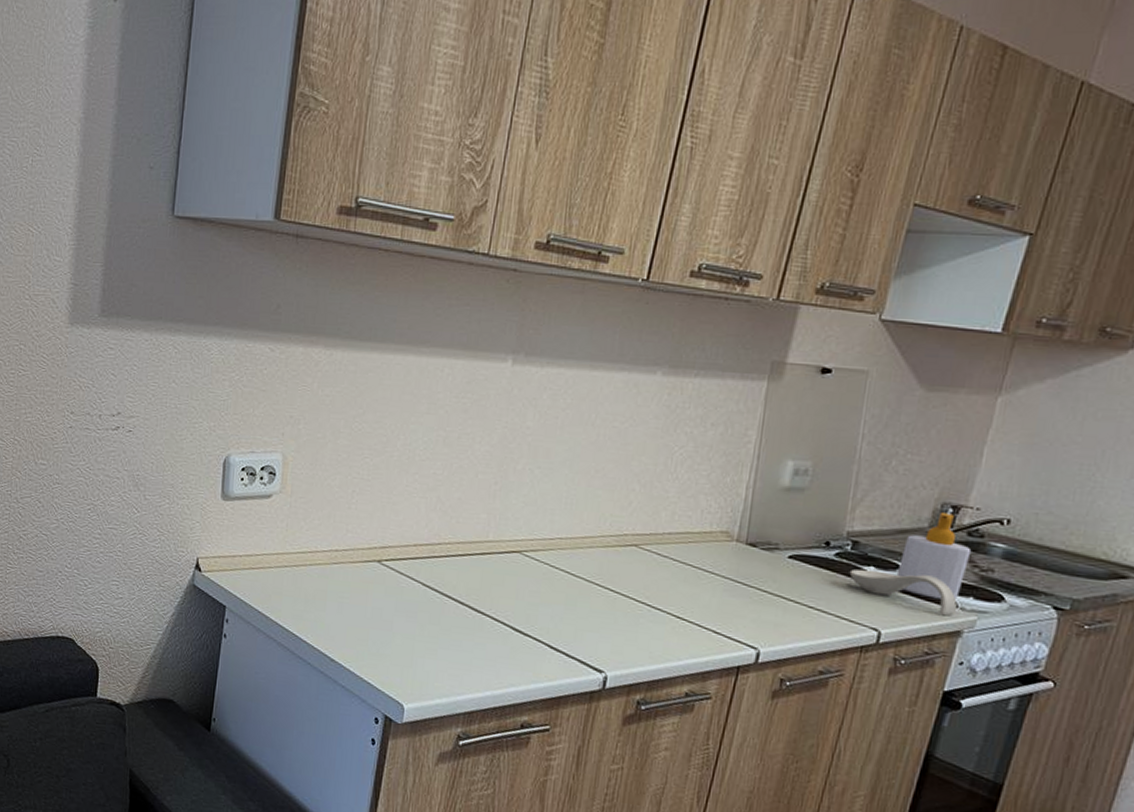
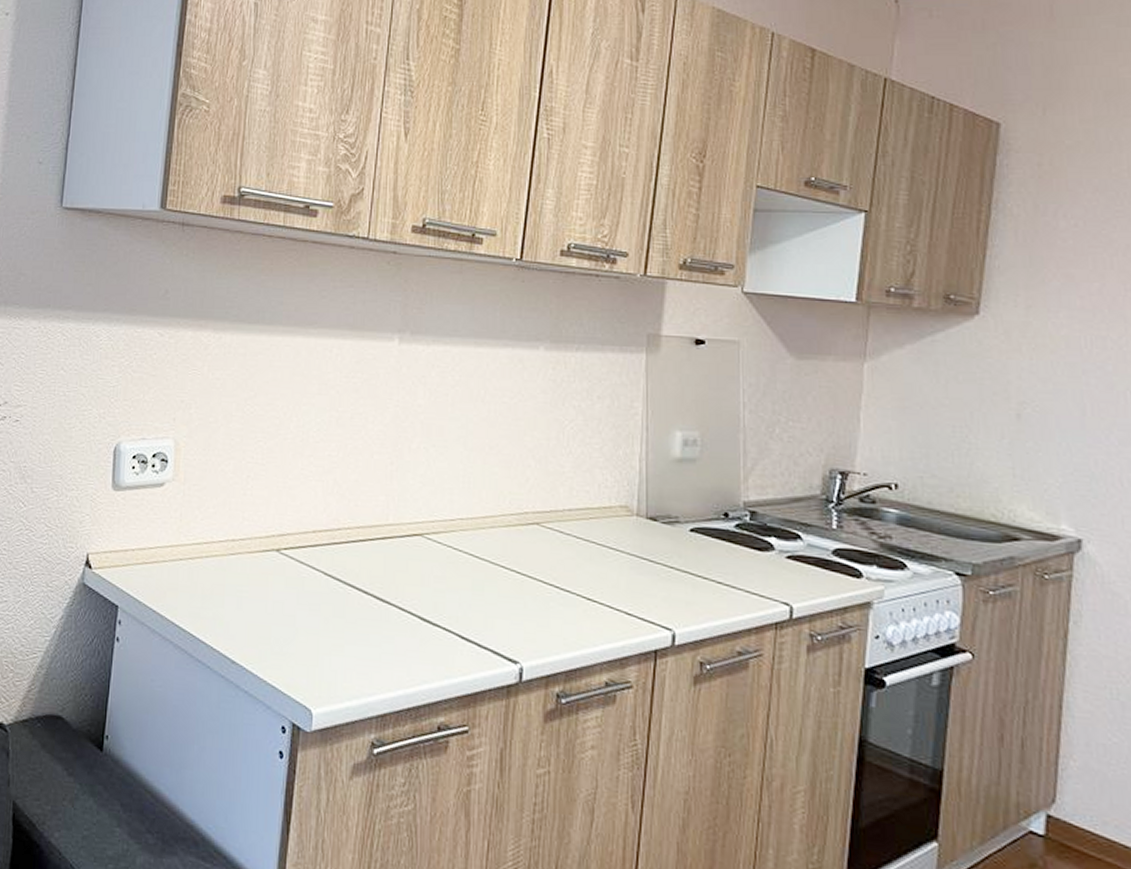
spoon rest: present [849,569,957,616] -> none [752,540,862,587]
soap bottle: present [896,513,972,600] -> none [798,479,867,569]

